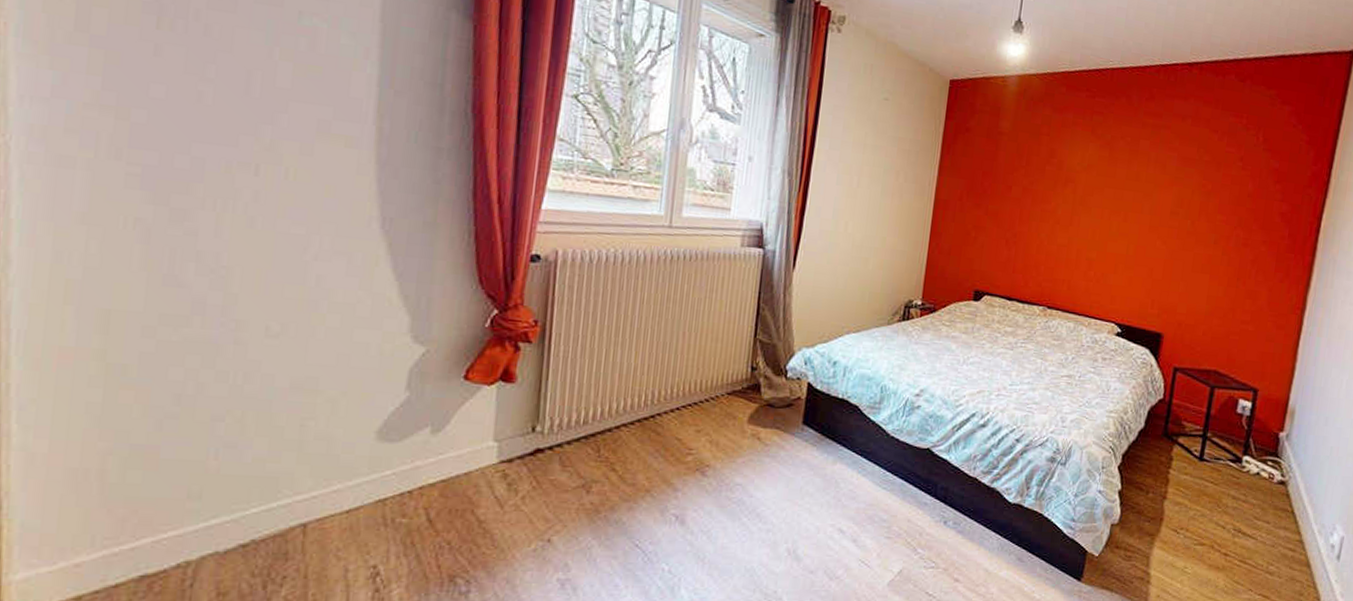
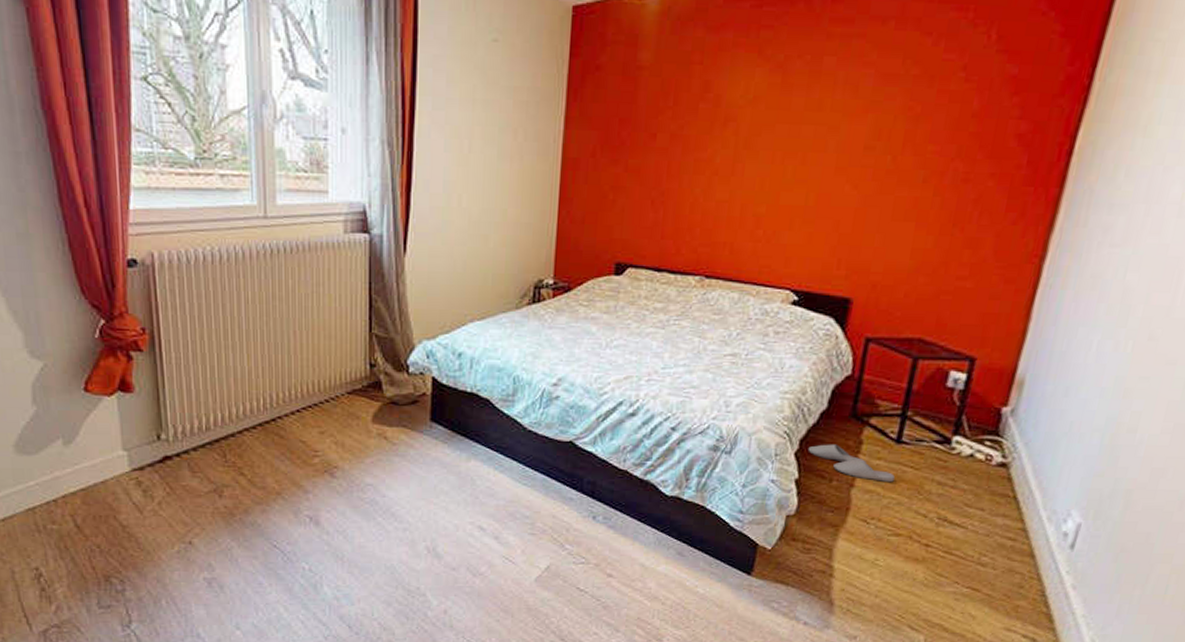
slippers: none [1129,459,1199,496] -> present [808,444,895,483]

